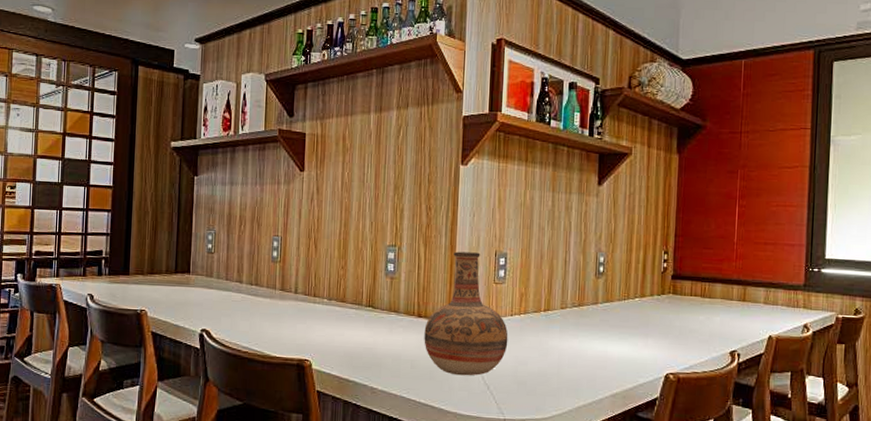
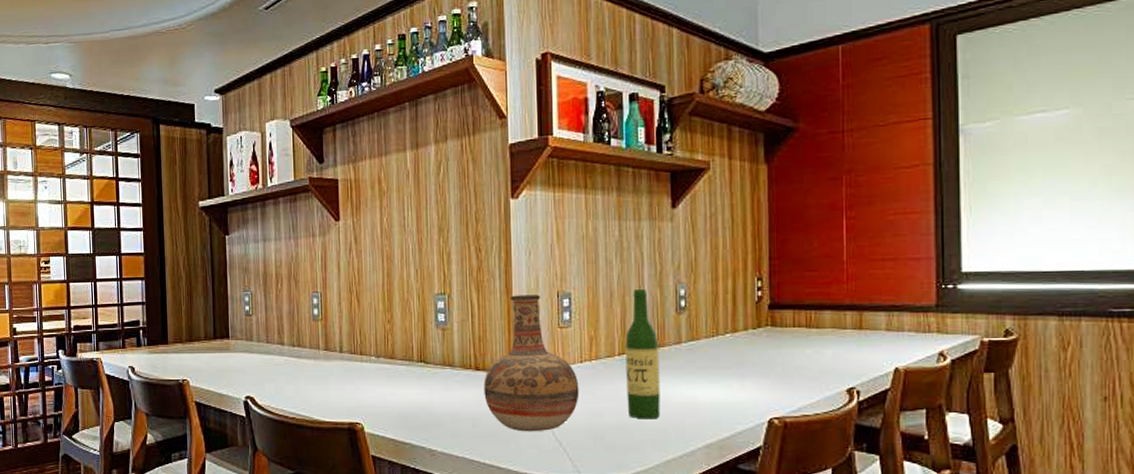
wine bottle: none [548,254,579,370] -> present [625,289,661,419]

